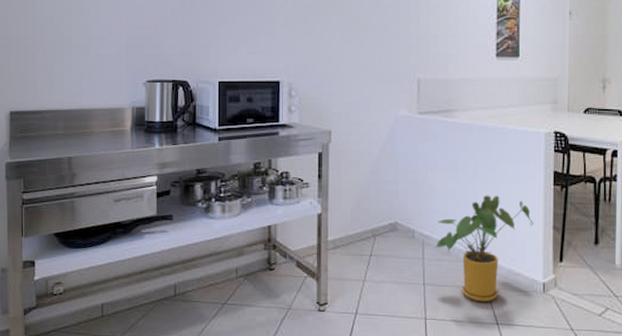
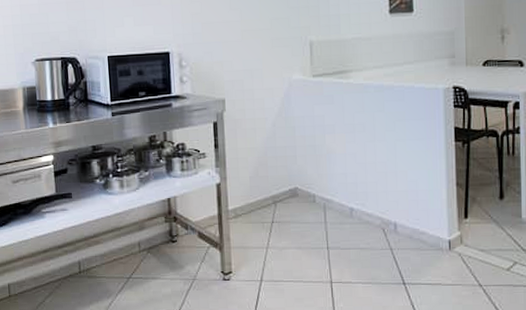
house plant: present [436,195,533,302] -> none [337,155,436,263]

